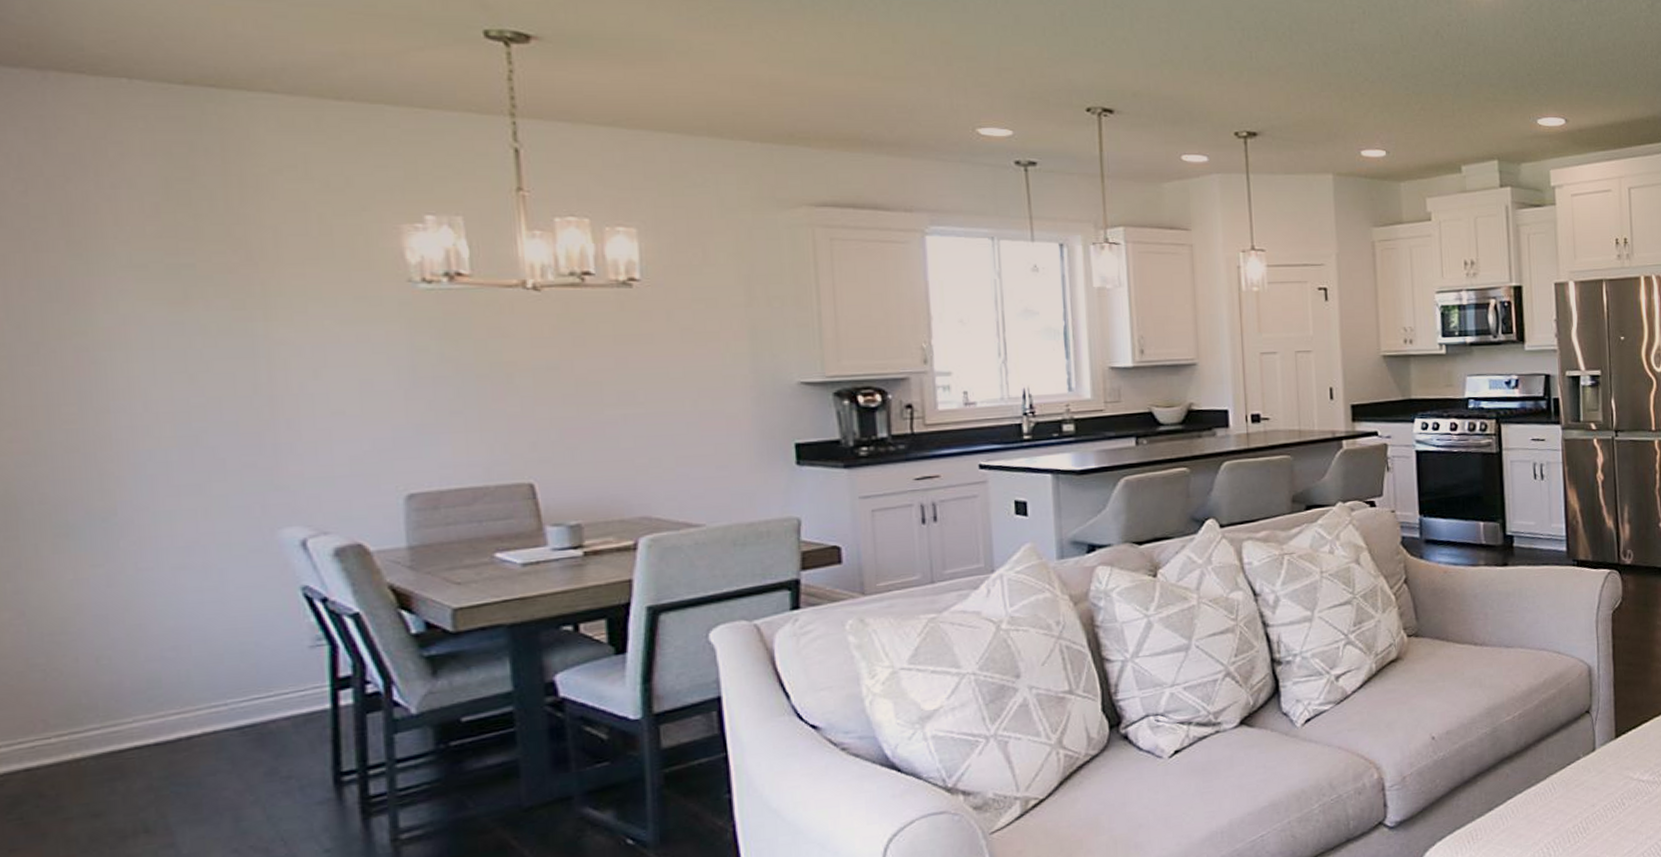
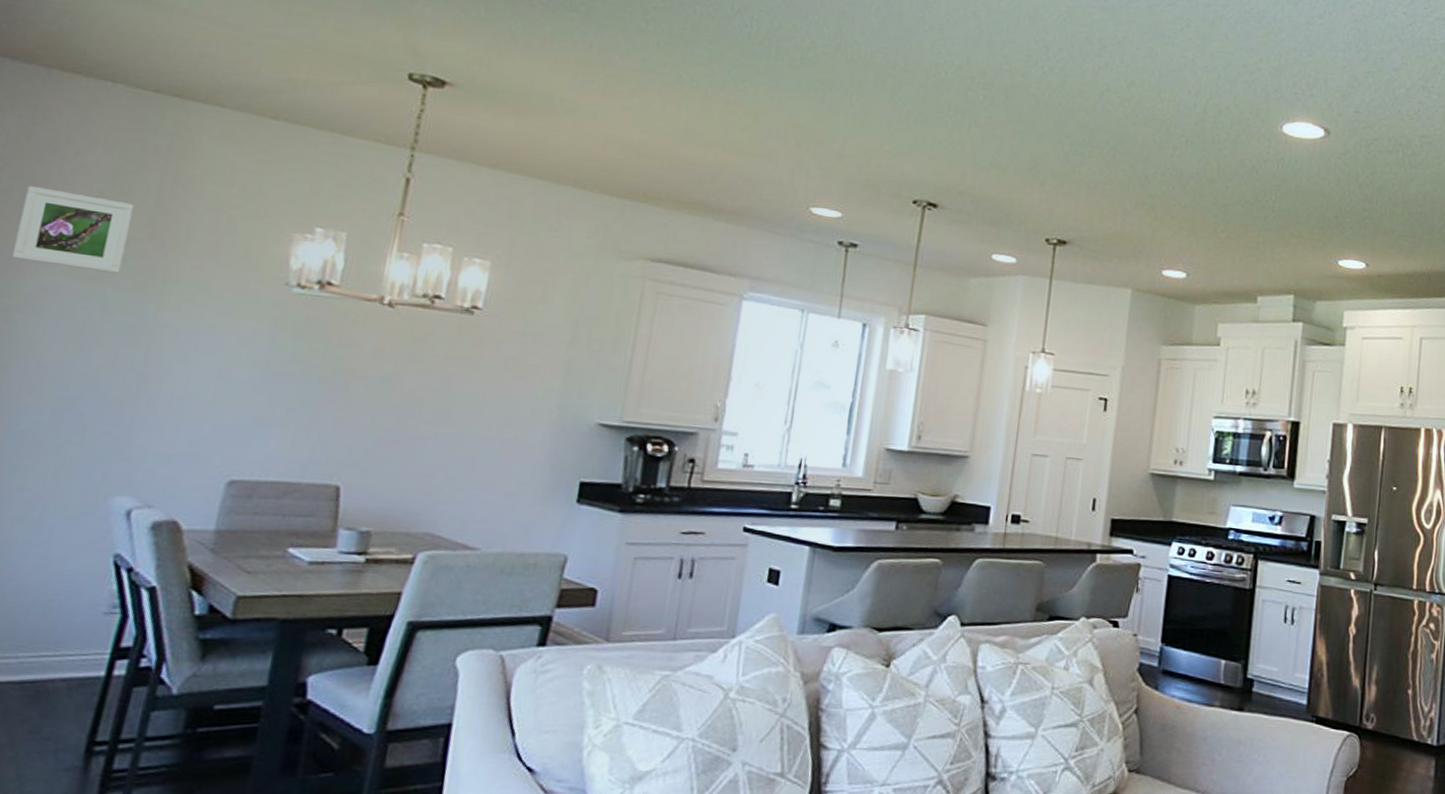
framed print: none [65,208,208,294] -> present [12,186,134,274]

